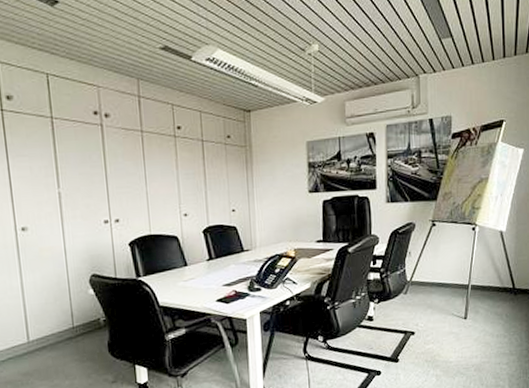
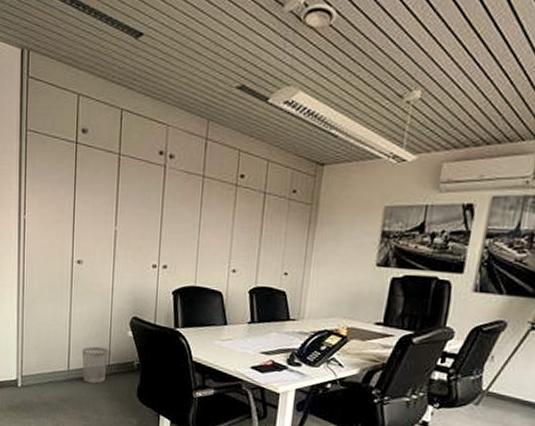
wastebasket: none [41,310,72,350] -> present [82,346,109,384]

